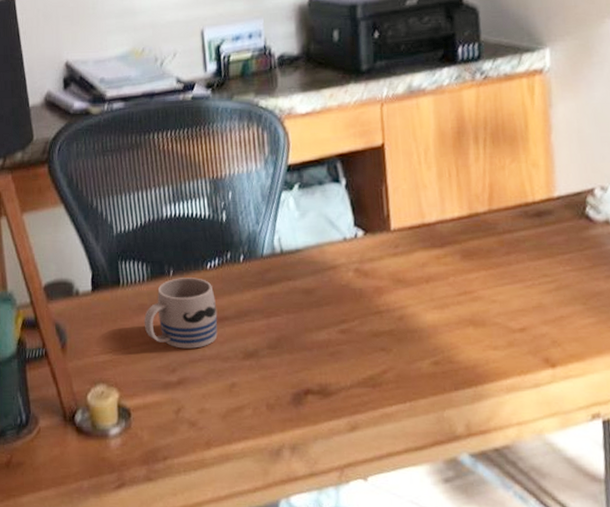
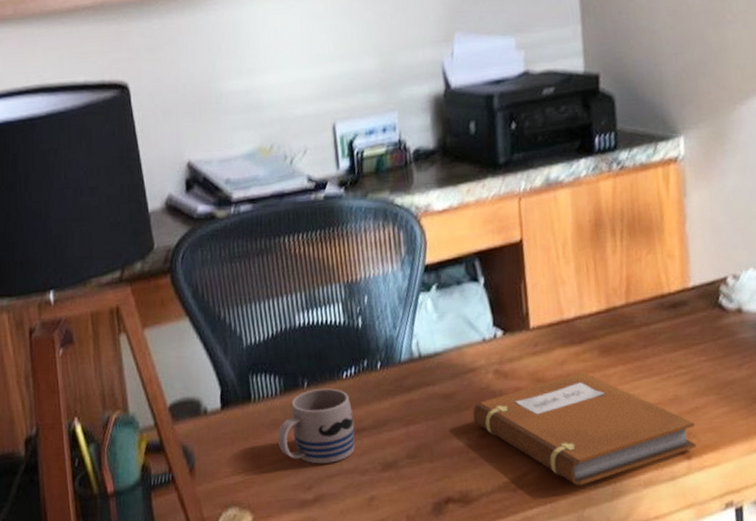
notebook: none [333,275,562,387] -> present [473,372,697,486]

